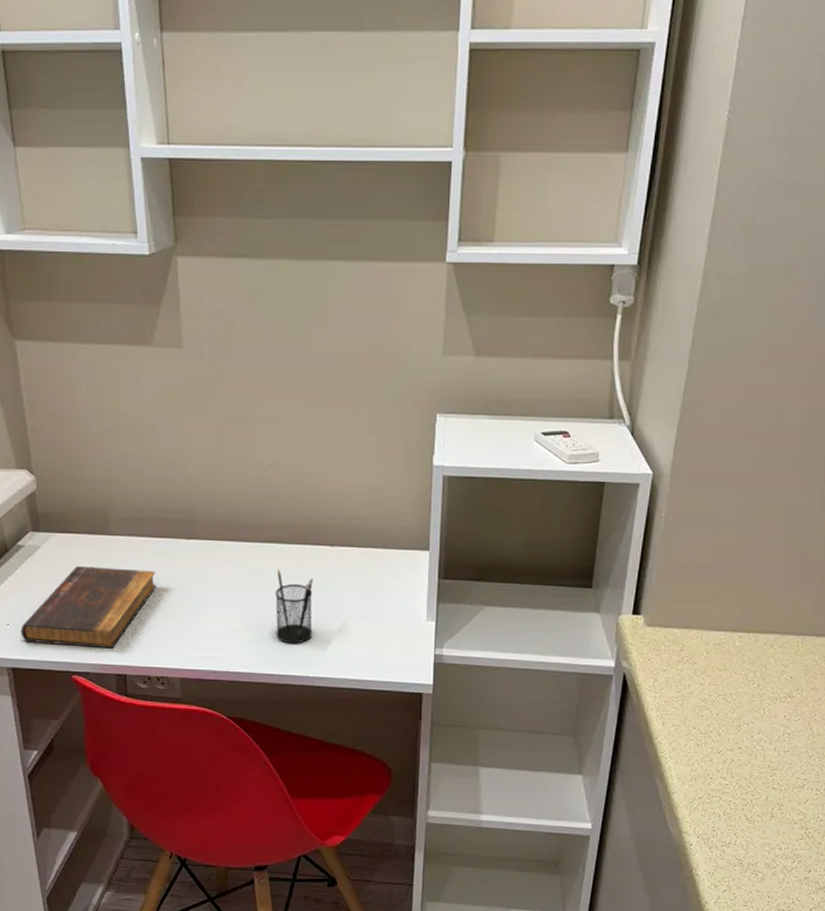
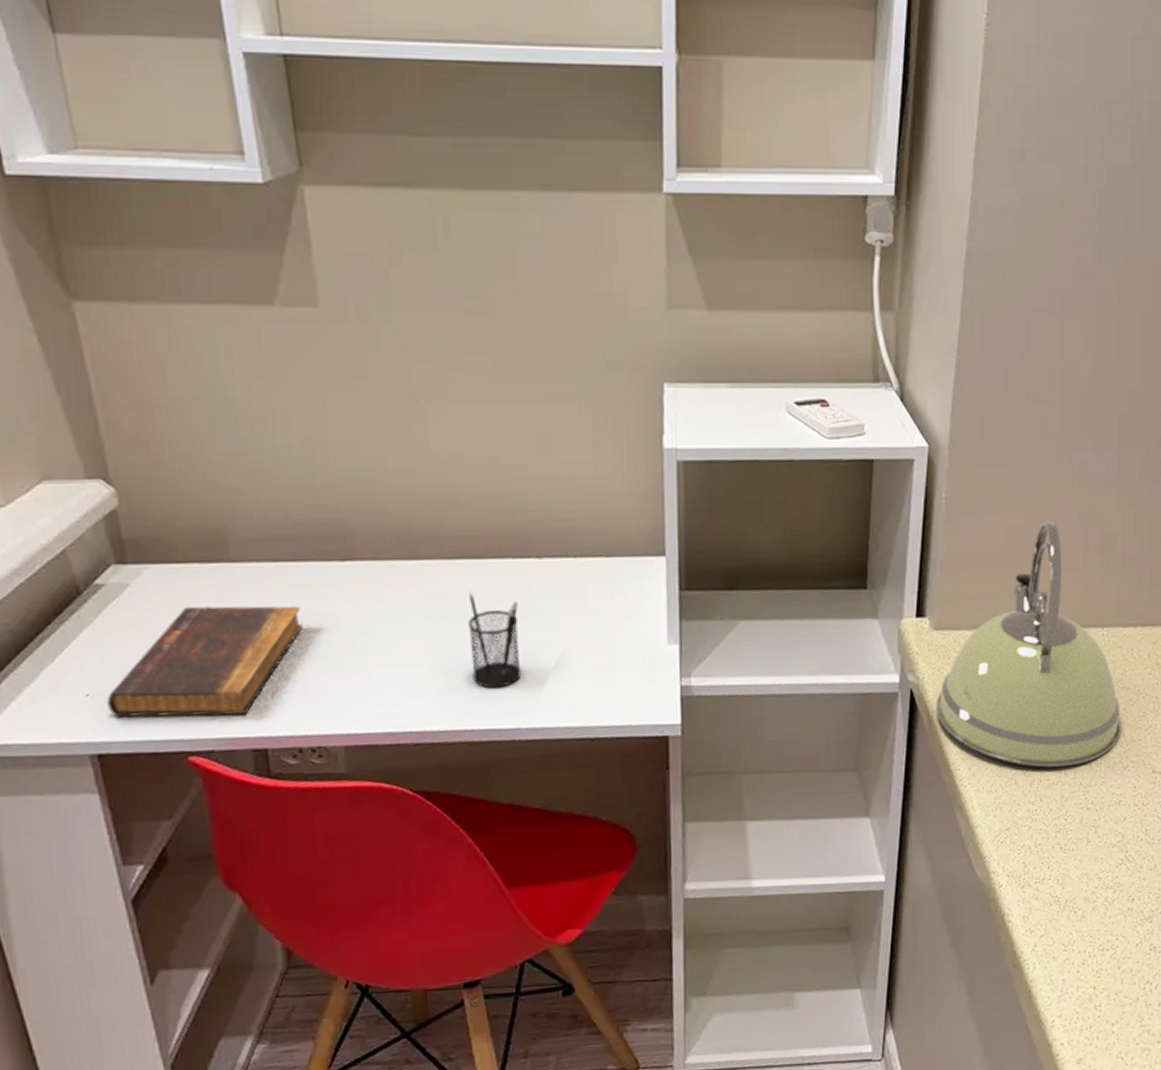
kettle: none [644,541,810,751] -> present [935,521,1122,768]

